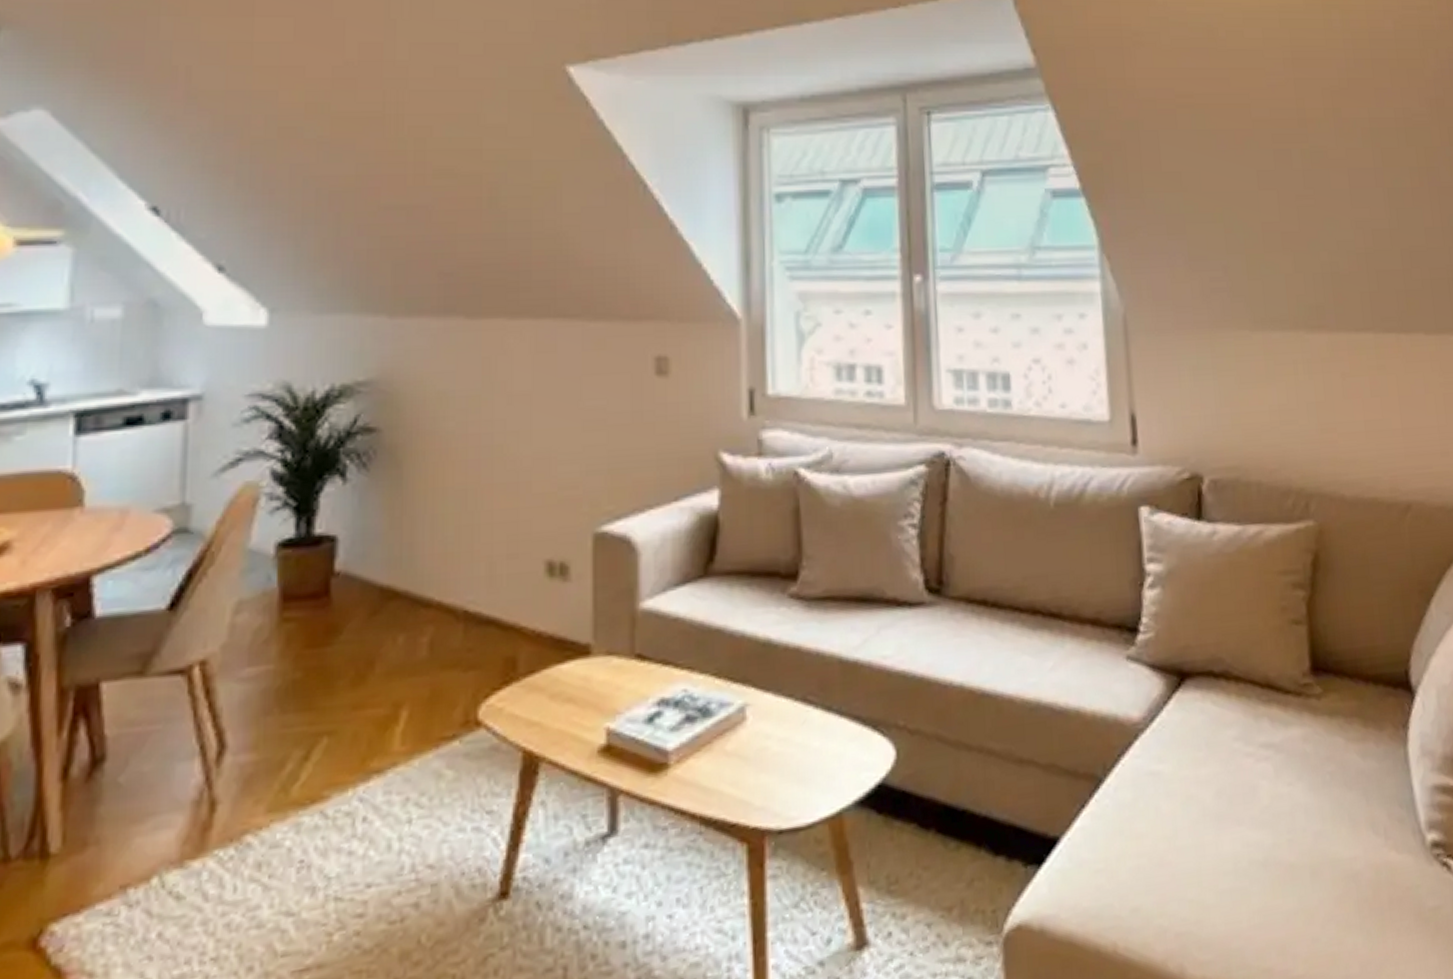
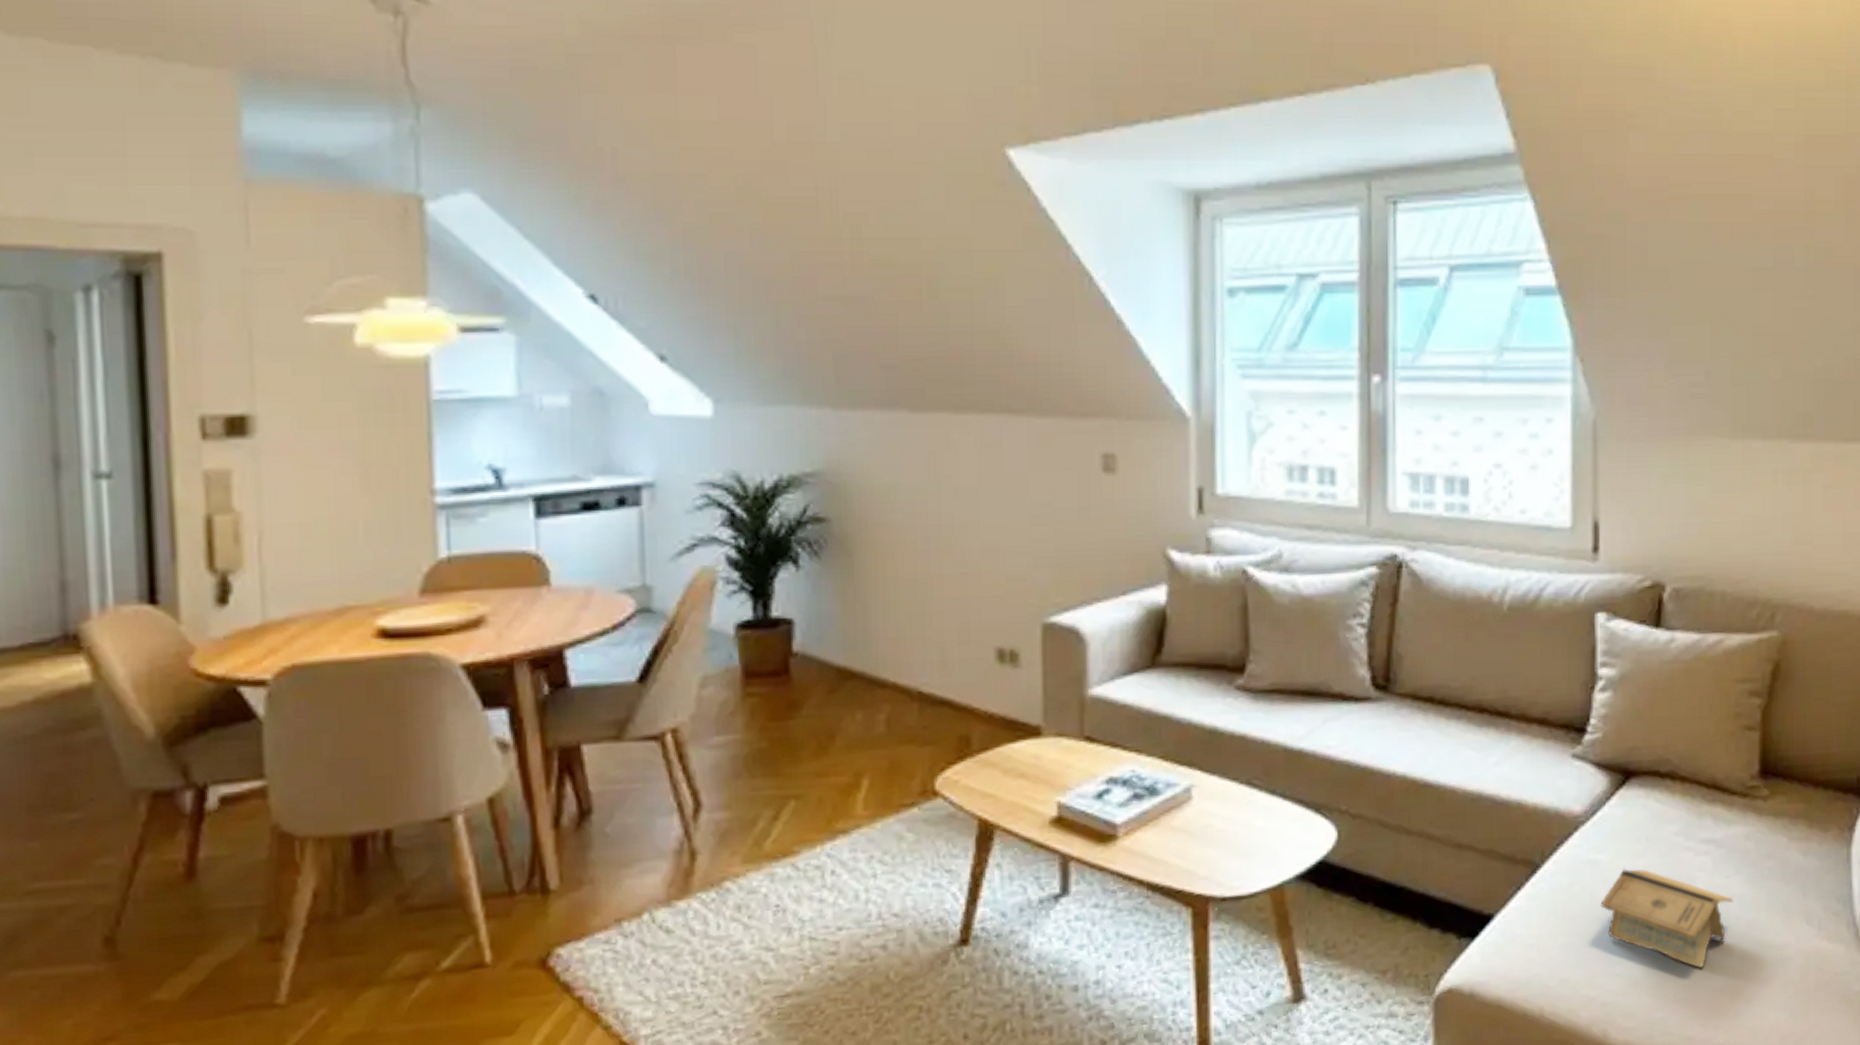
book: none [1166,778,1299,888] -> present [1600,868,1734,968]

